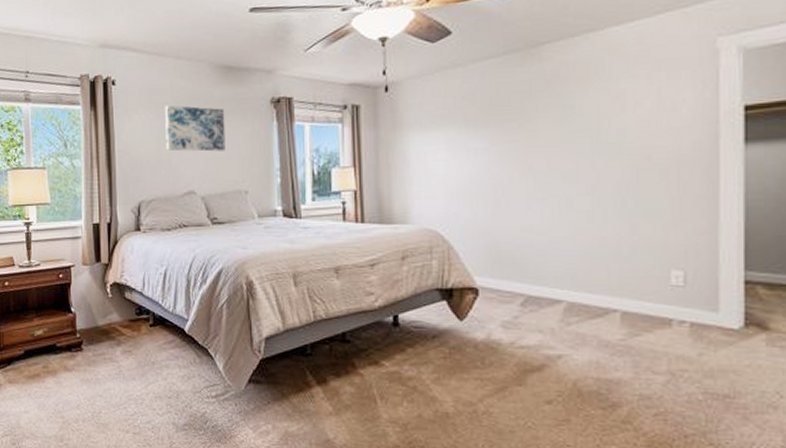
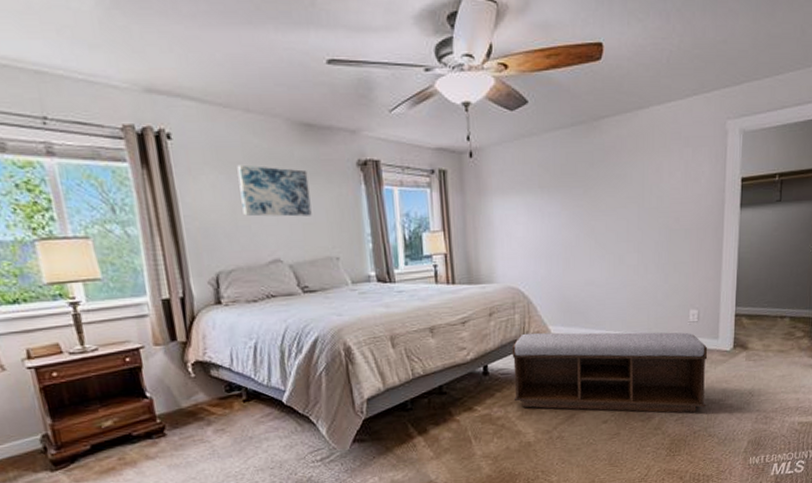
bench: none [427,282,703,409] -> present [511,332,708,413]

